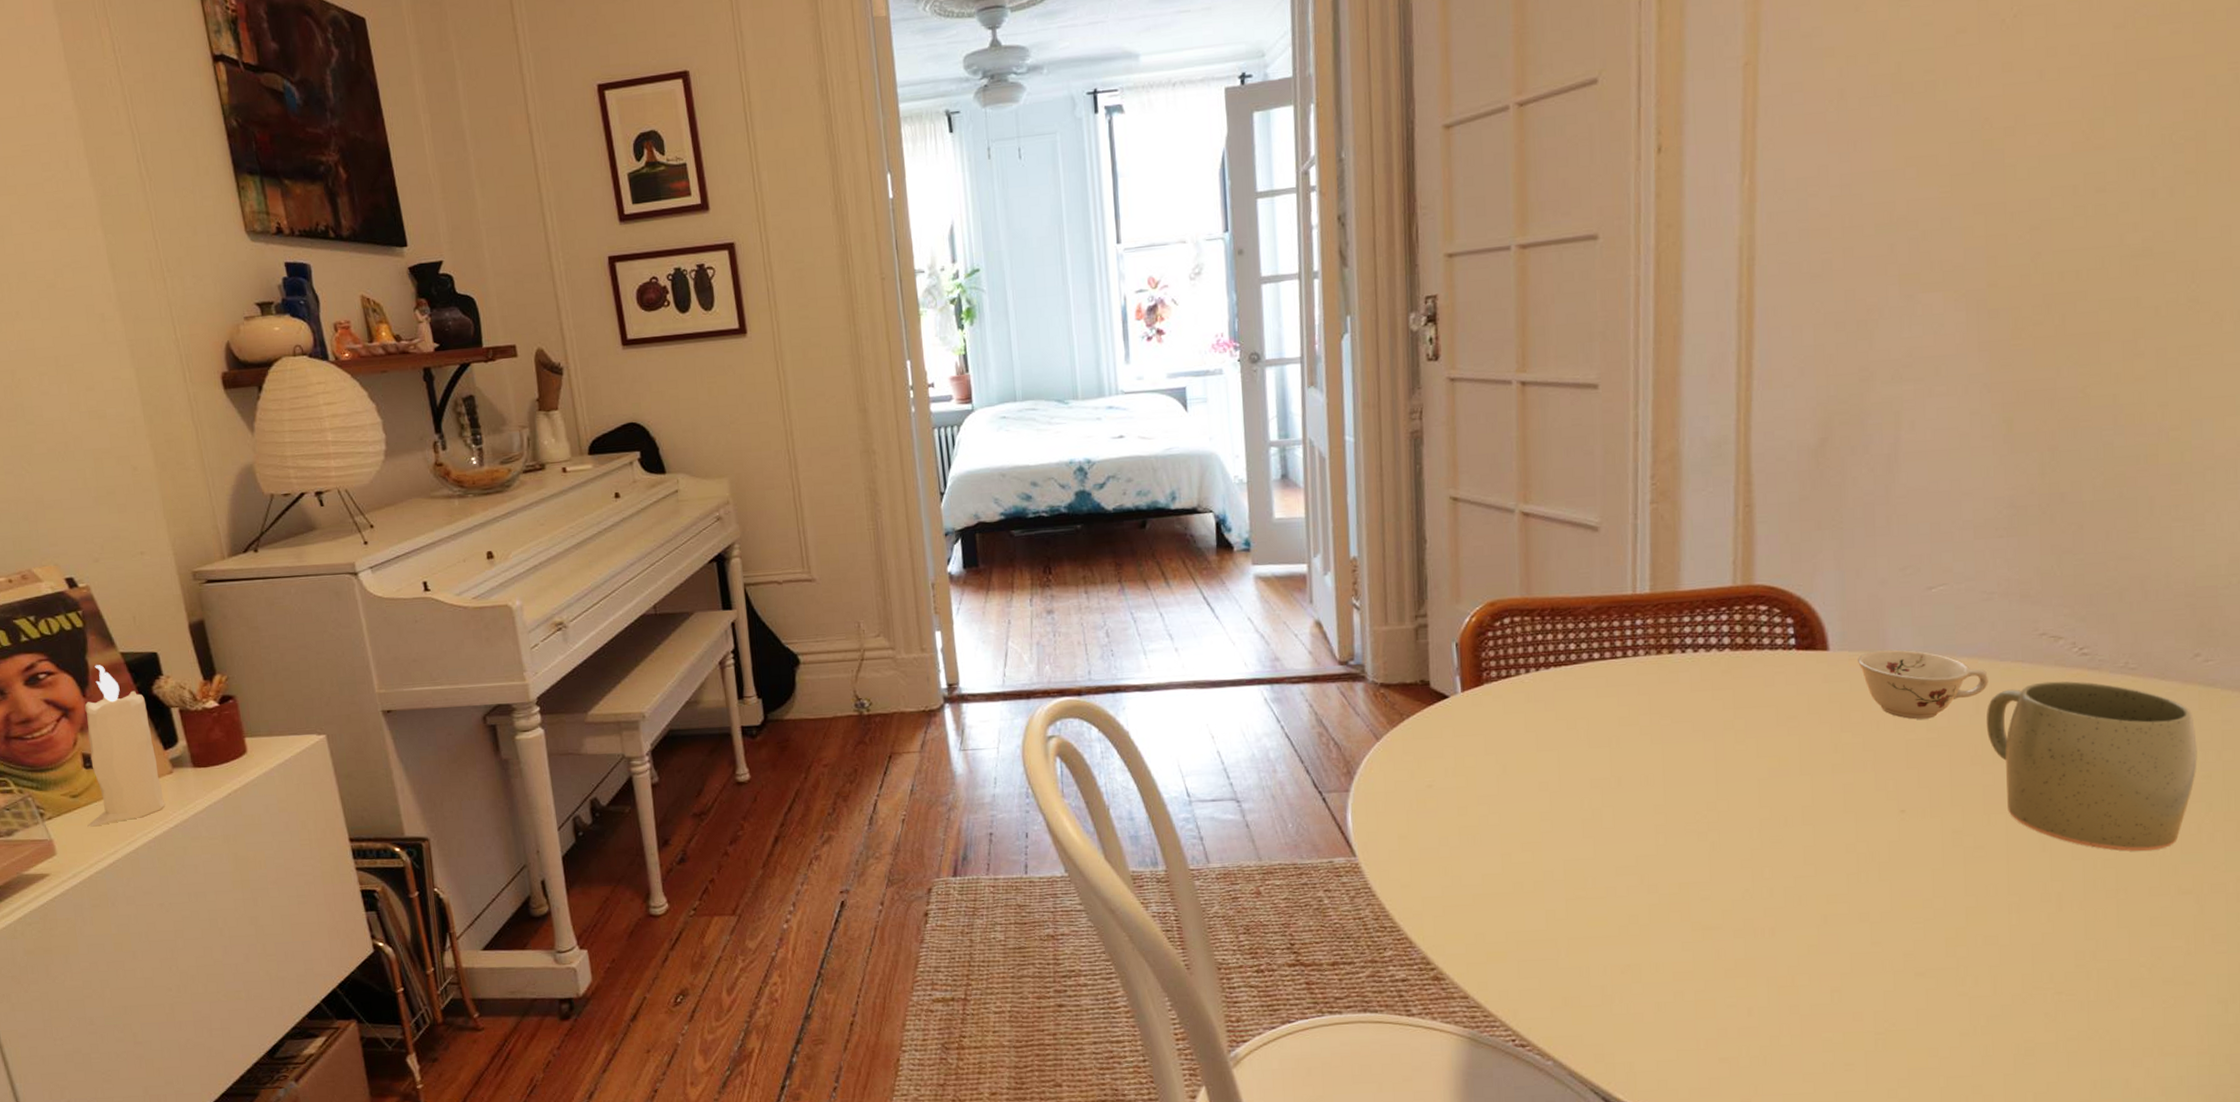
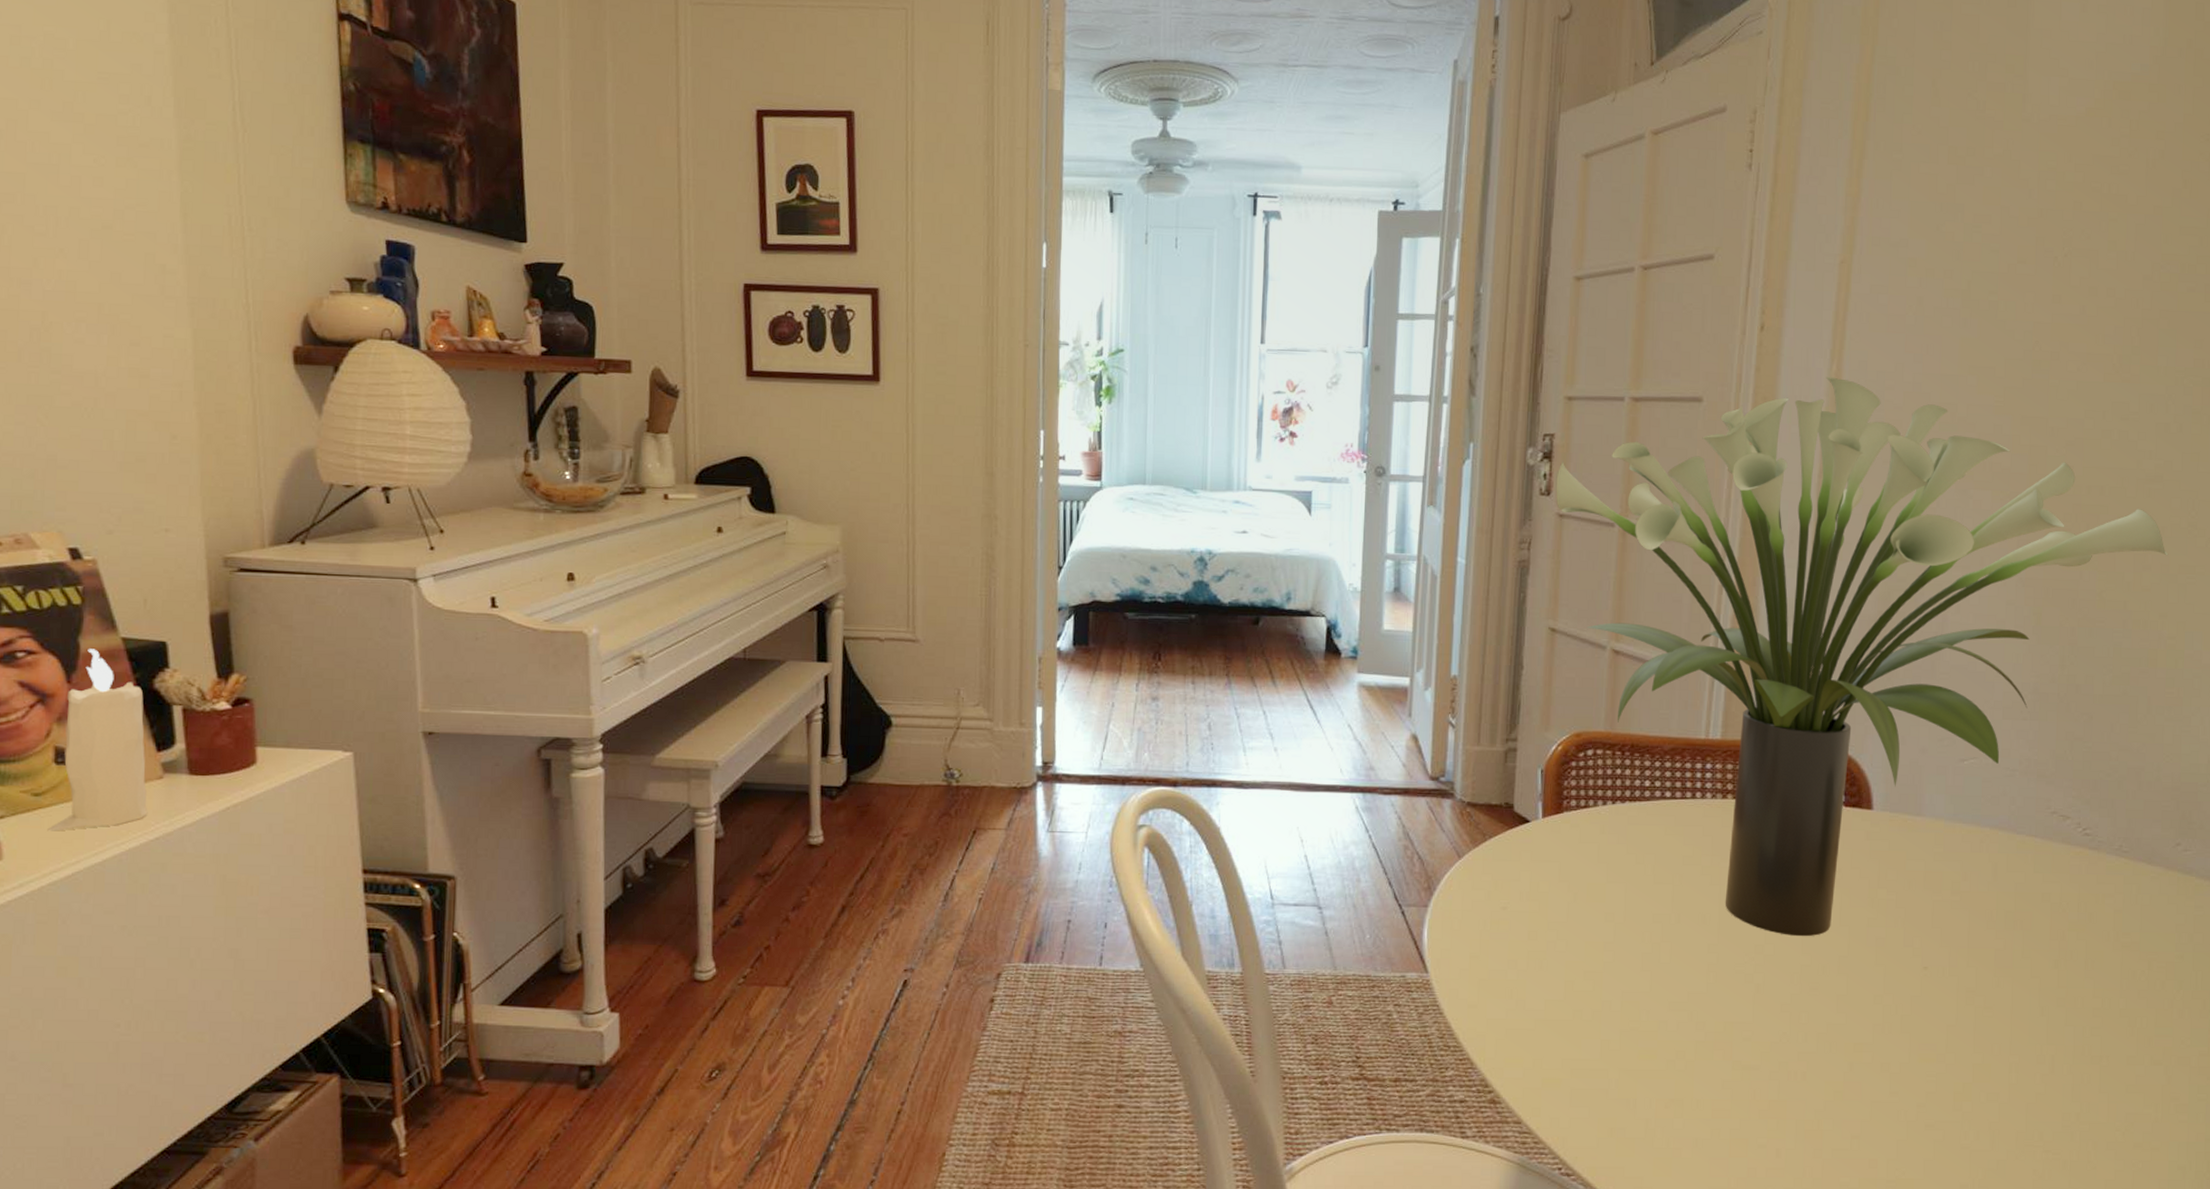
flower arrangement: none [1443,191,2165,790] -> present [1556,376,2169,937]
teacup: present [1858,649,1988,720] -> none [1897,814,2006,882]
mug: present [1986,681,2197,852] -> none [2001,857,2174,1023]

